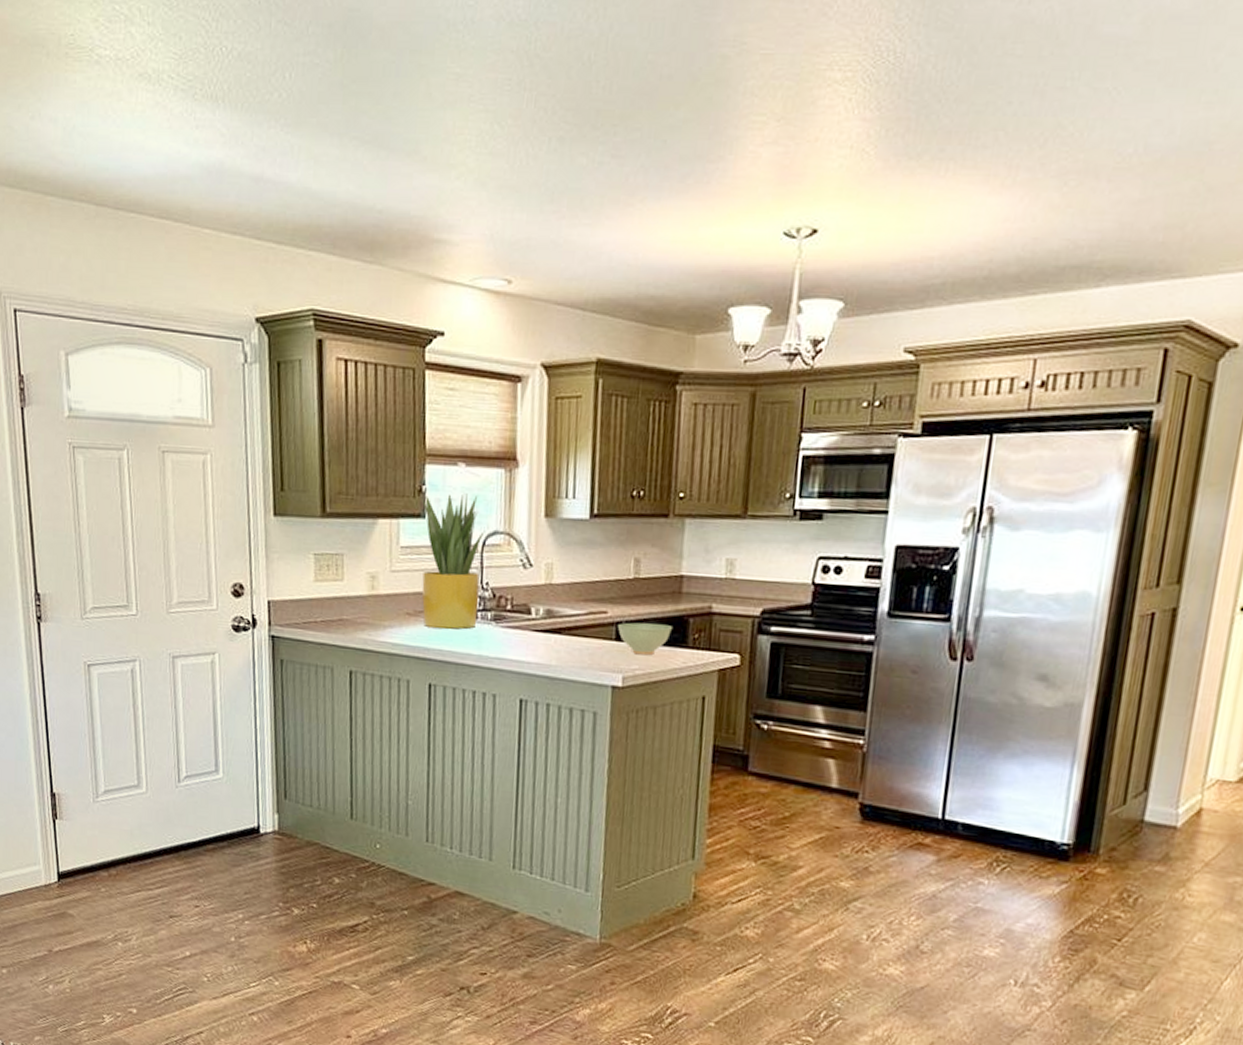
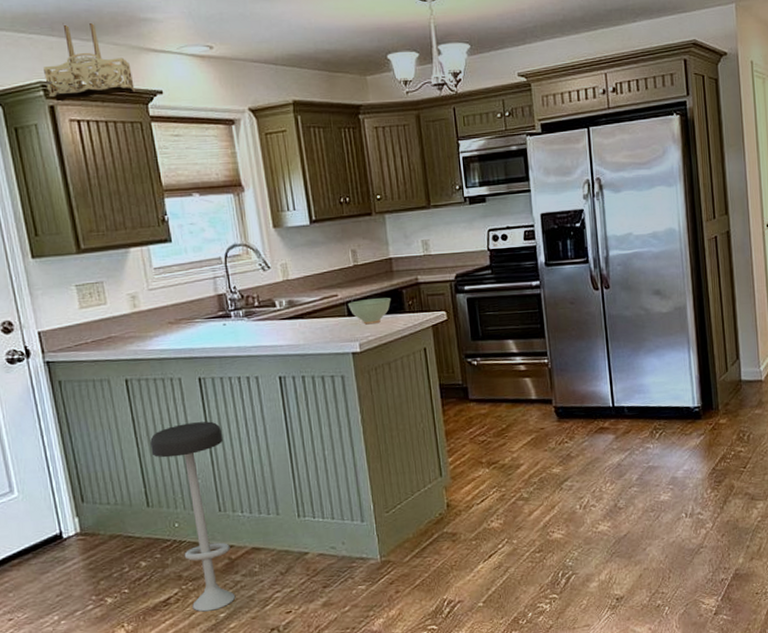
decorative basket: none [317,239,414,335] -> present [44,22,135,102]
bar stool: none [364,733,445,951] -> present [150,421,236,612]
planter: present [421,493,485,630] -> none [165,217,232,331]

